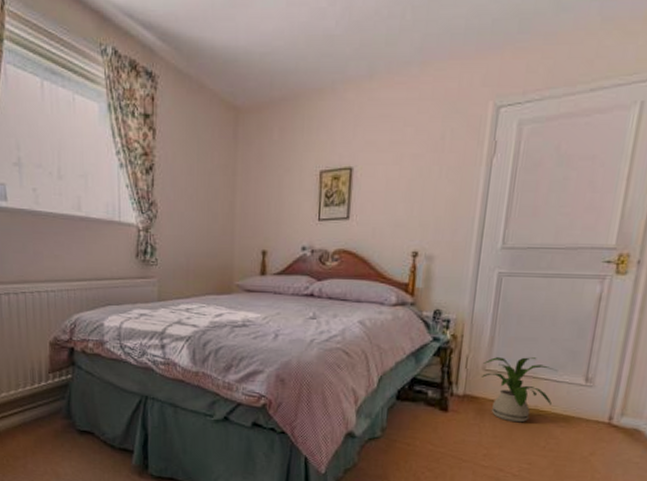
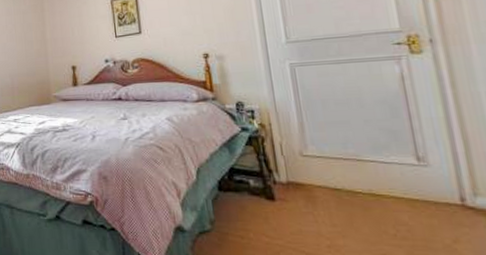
house plant: present [480,357,558,423] -> none [298,140,387,209]

